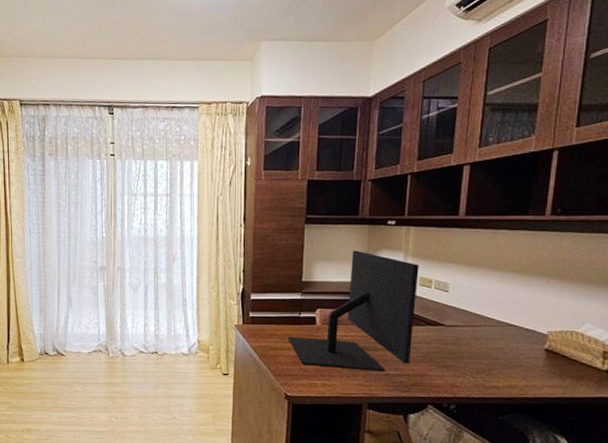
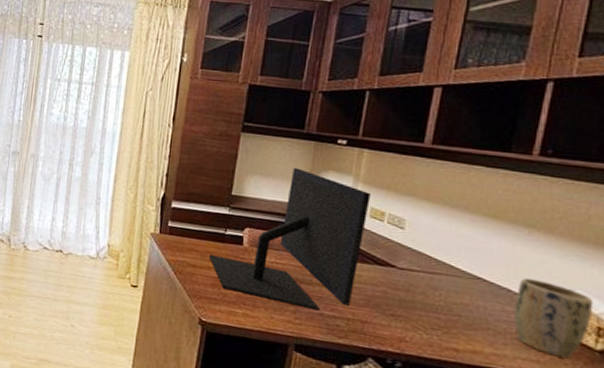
plant pot: none [540,320,600,381] -> present [514,278,594,359]

